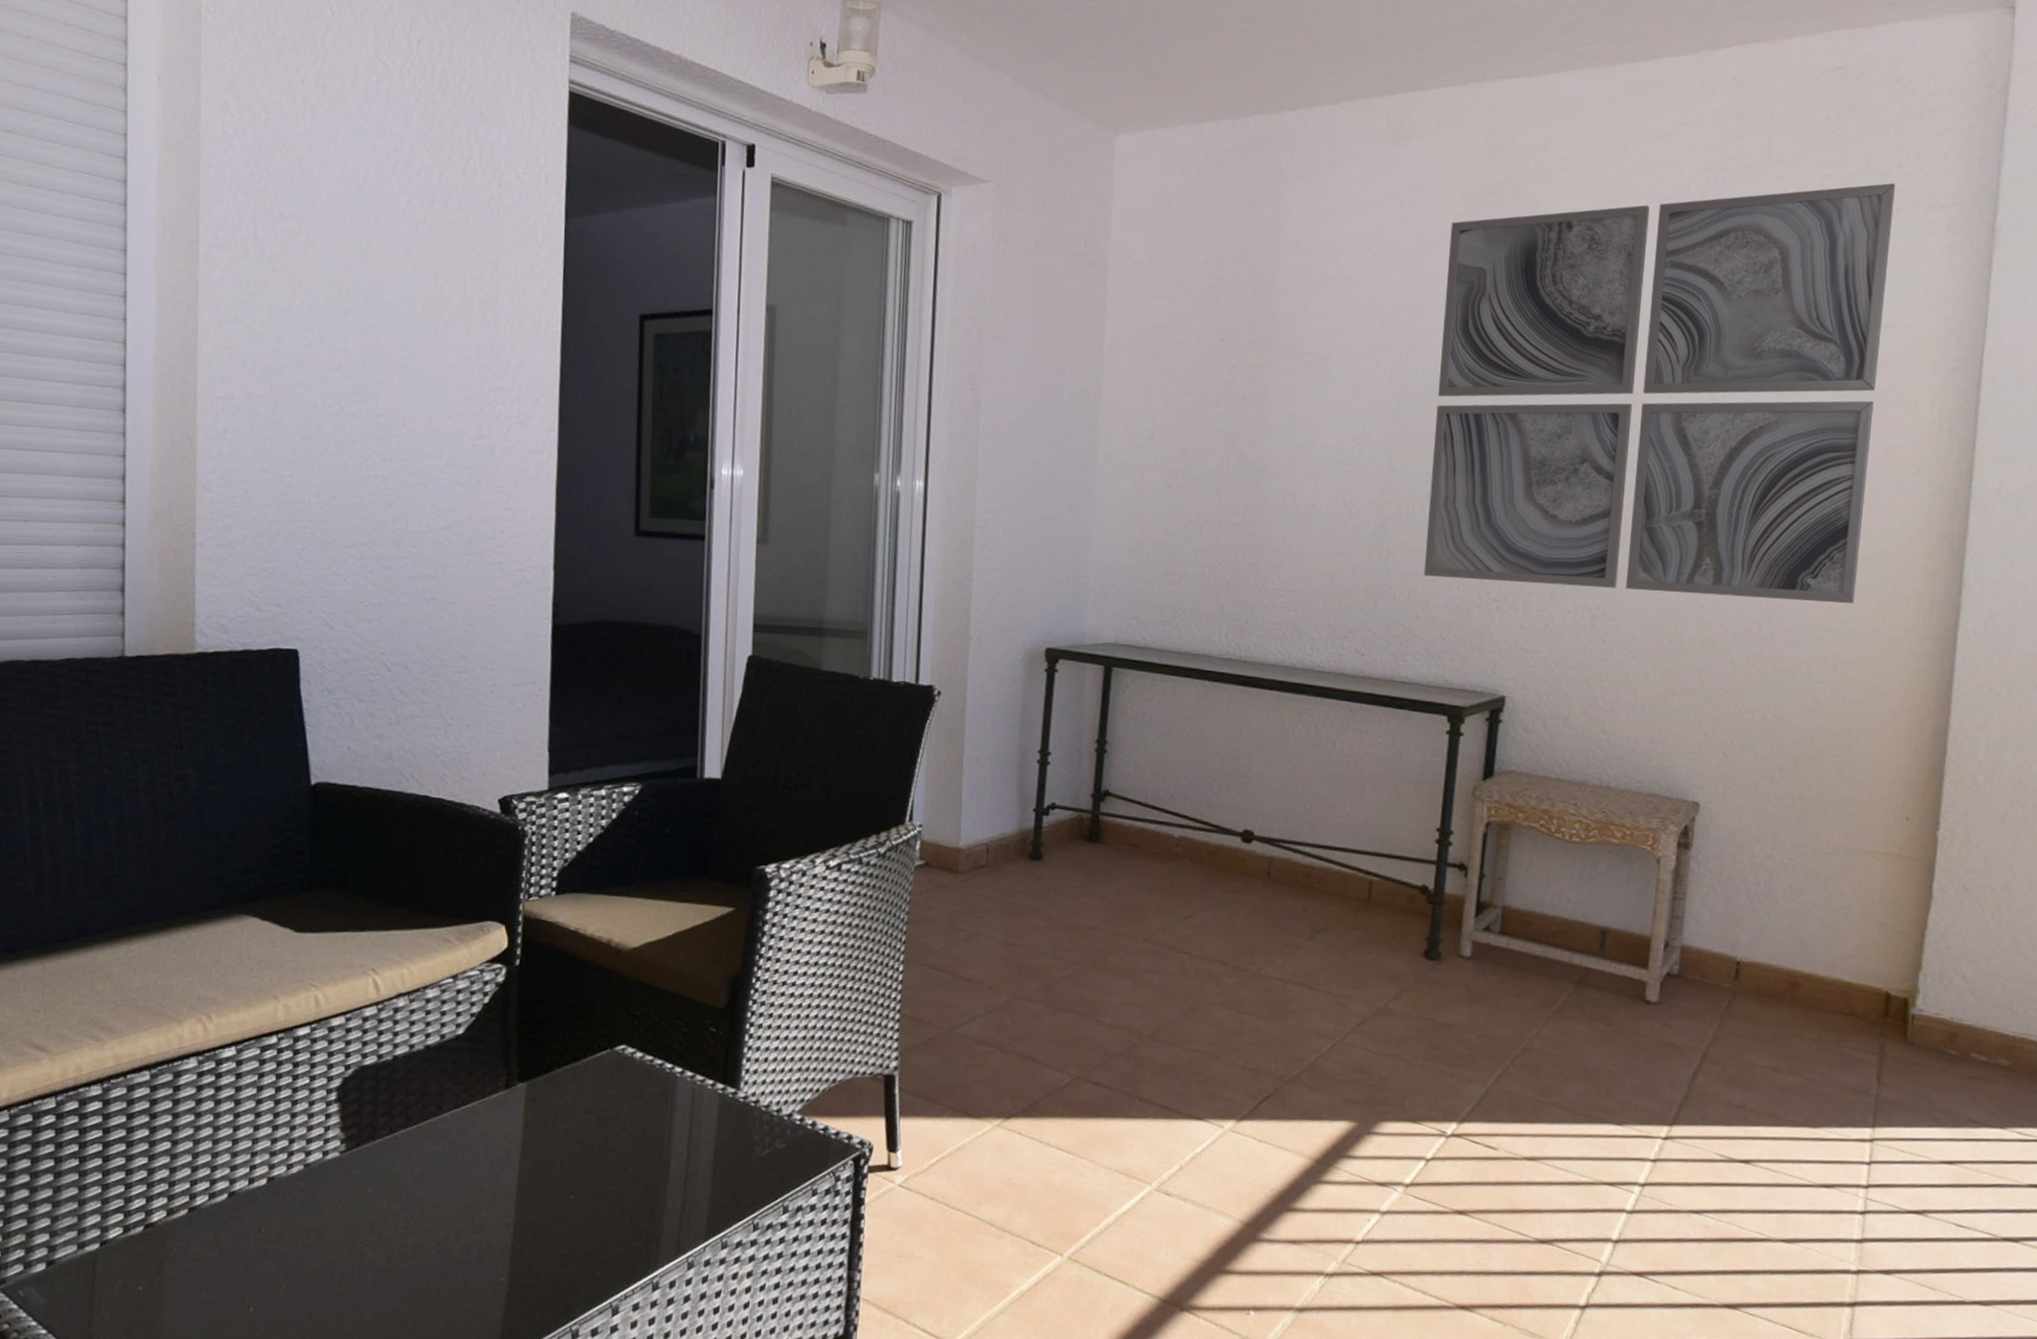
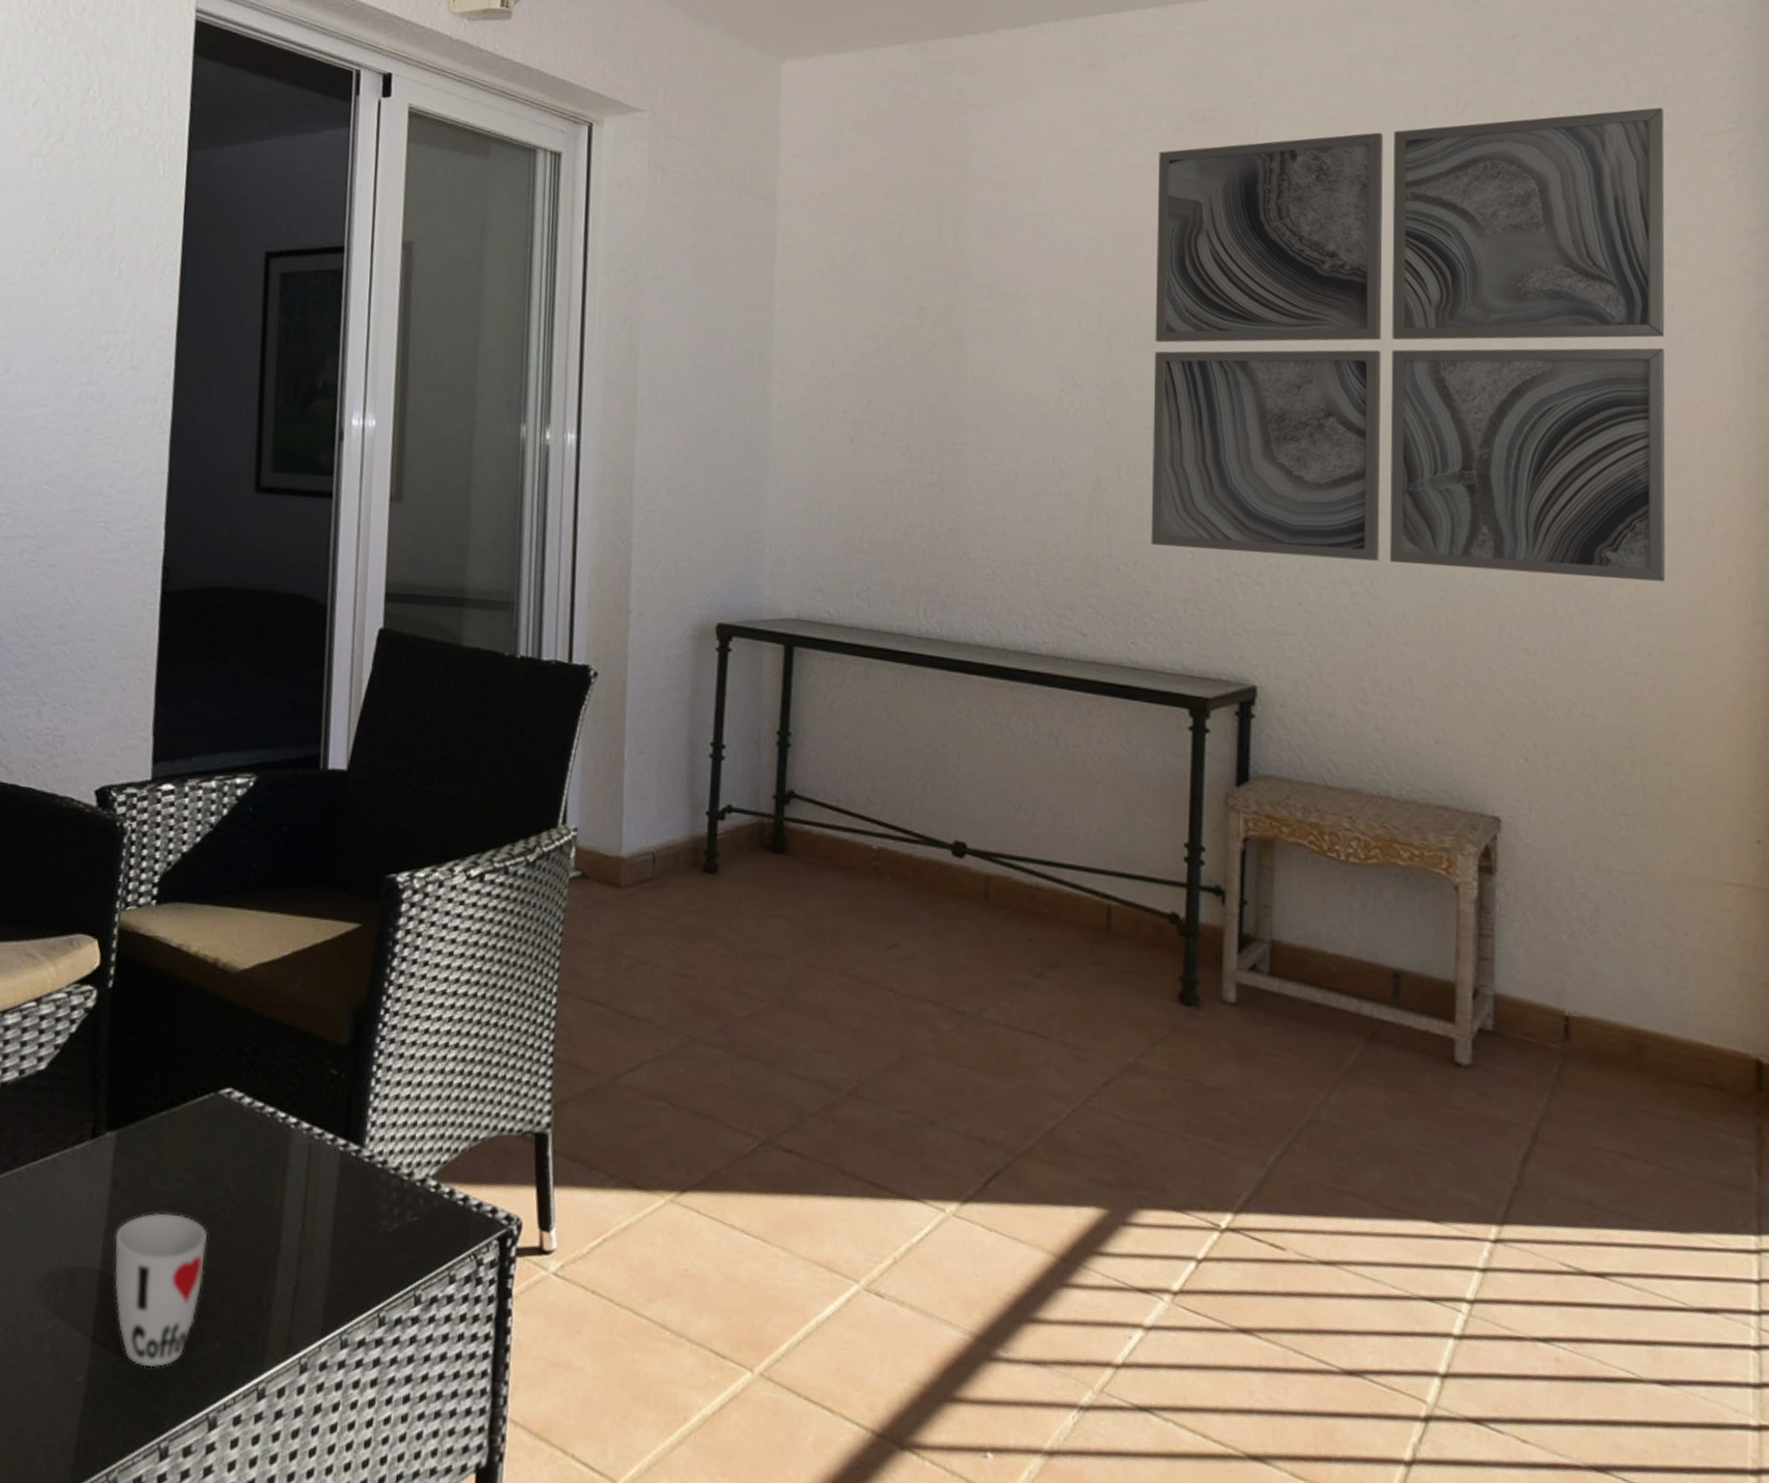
cup: none [529,1147,608,1269] -> present [114,1212,208,1368]

